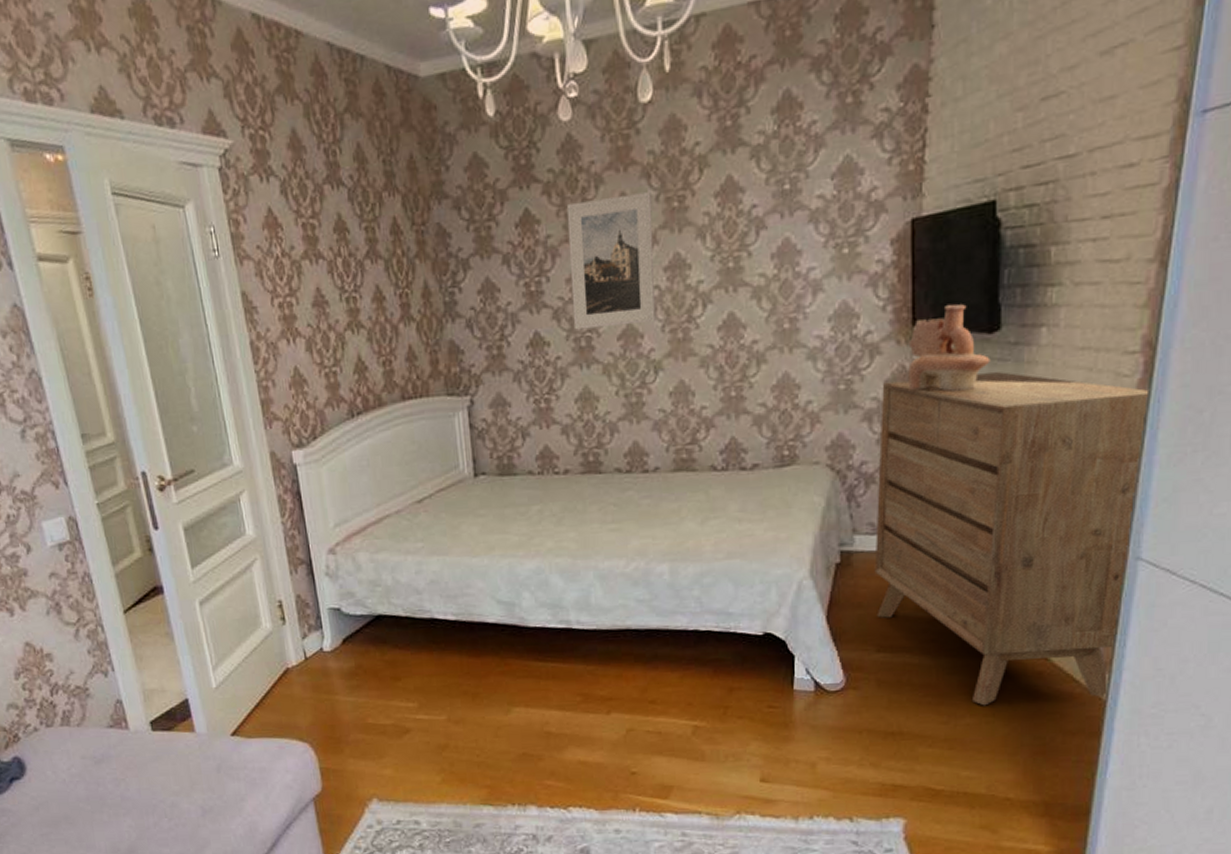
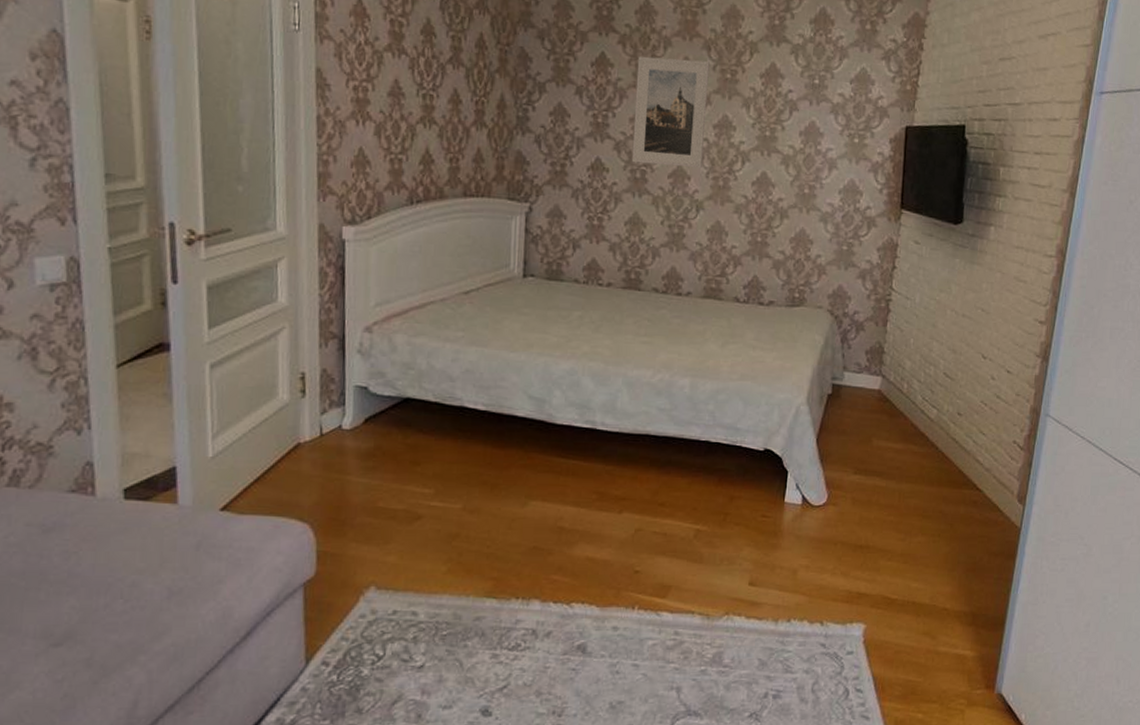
dresser: present [874,372,1148,706] -> none [856,249,1059,527]
decorative vase: present [908,304,990,392] -> none [894,196,954,266]

